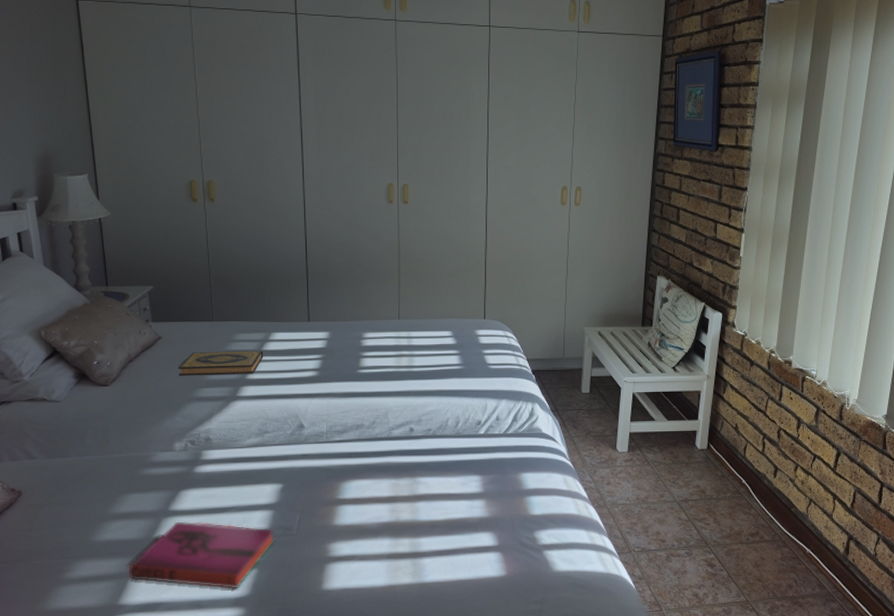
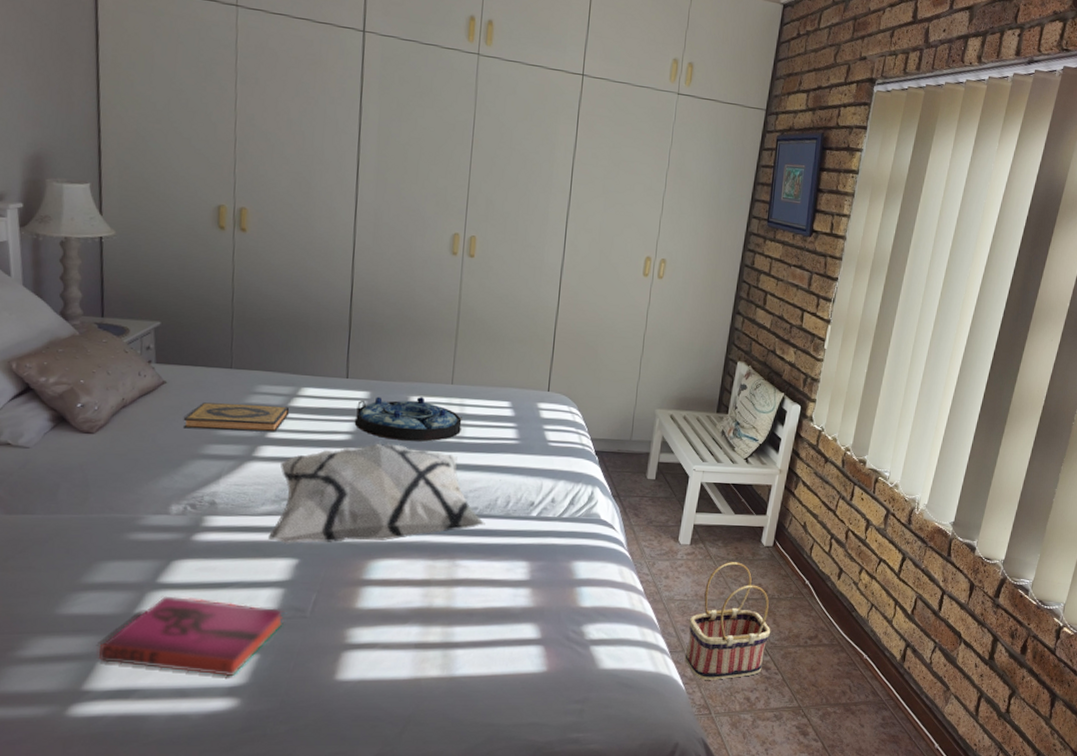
decorative pillow: none [256,377,439,471] -> present [269,443,485,544]
serving tray: none [318,333,410,373] -> present [354,396,462,442]
basket: none [632,466,713,579] -> present [684,562,771,680]

